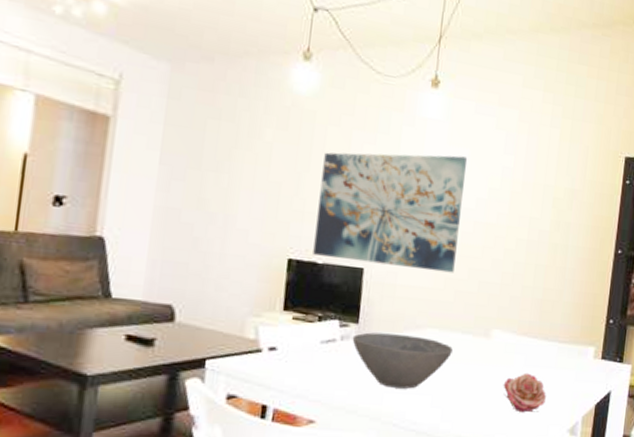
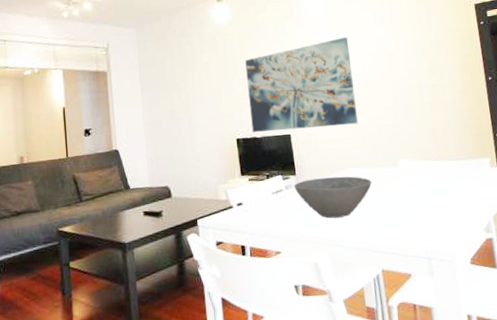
flower: present [503,373,546,413] -> none [418,189,458,222]

